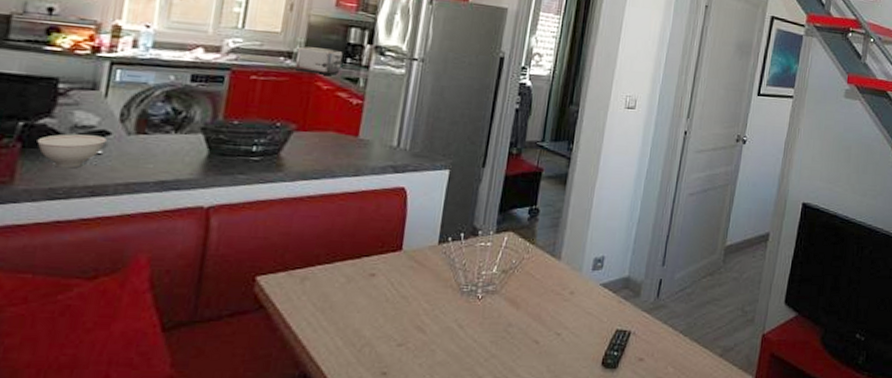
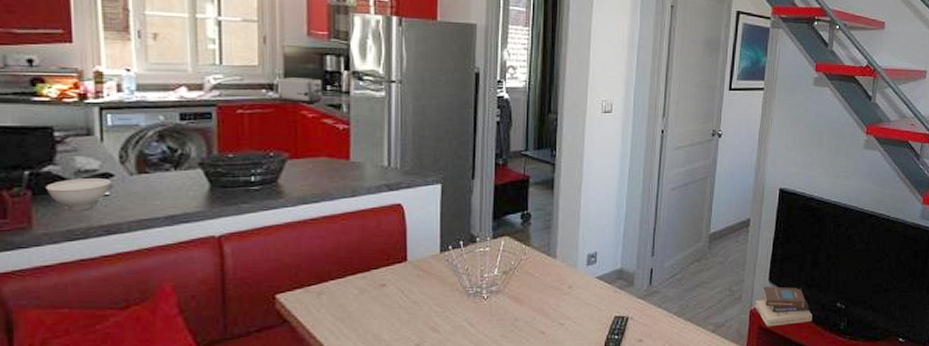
books: none [767,309,829,356] -> present [755,286,813,327]

